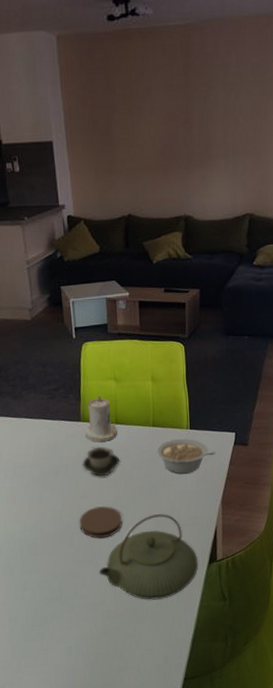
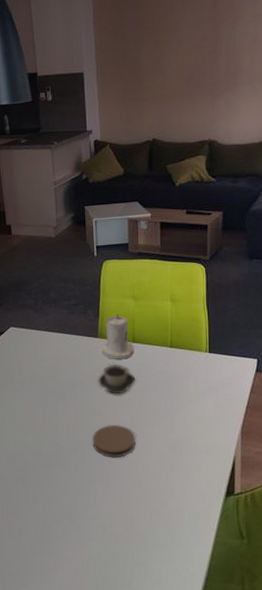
teapot: present [99,513,199,600] -> none [110,437,215,529]
legume: present [157,438,215,474] -> none [174,361,235,398]

